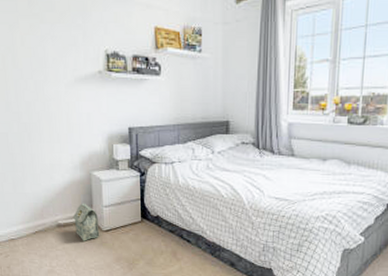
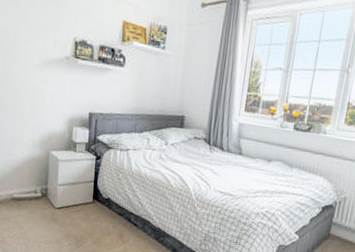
bag: present [73,203,100,241] -> none [28,180,52,216]

